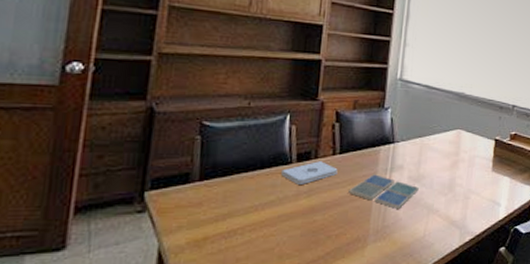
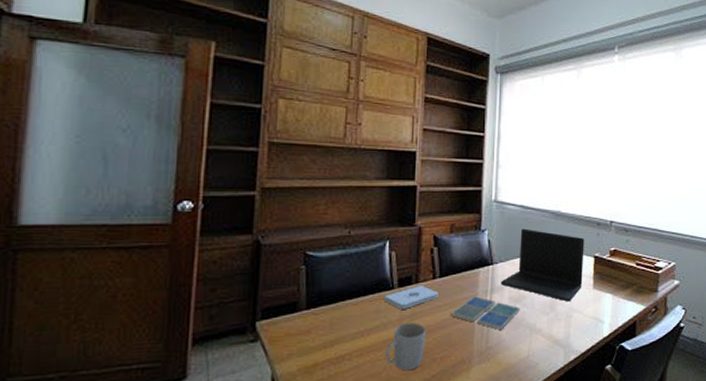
mug: none [279,199,323,247] -> present [385,323,427,371]
laptop: none [401,108,486,183] -> present [501,228,584,302]

